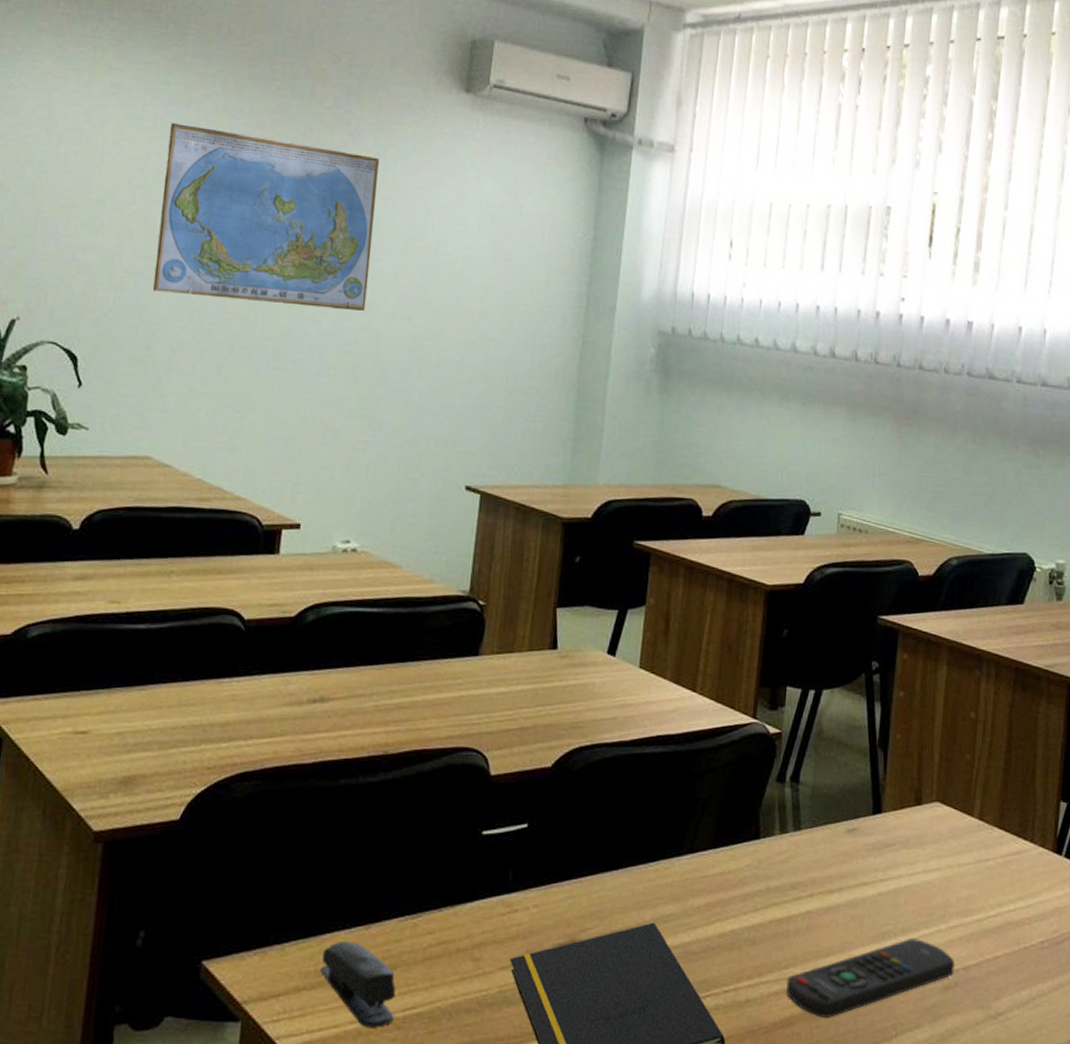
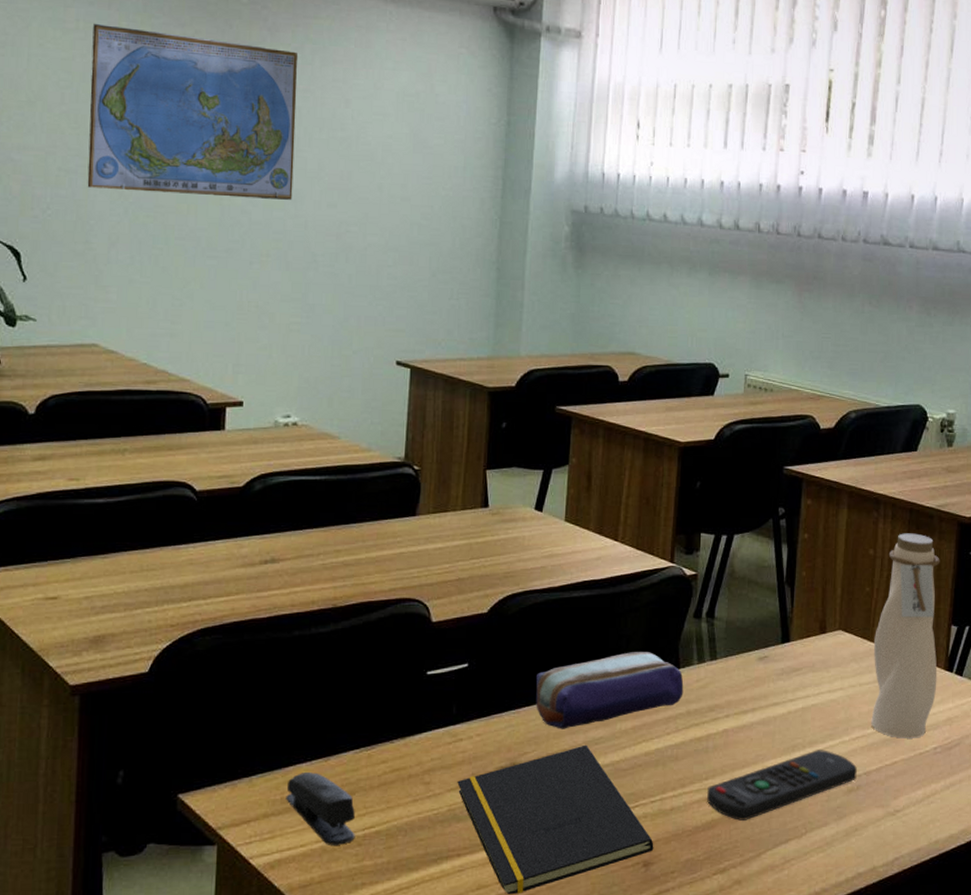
pencil case: none [600,818,764,903] -> present [535,652,684,729]
water bottle: none [971,695,1048,930] -> present [871,533,940,738]

